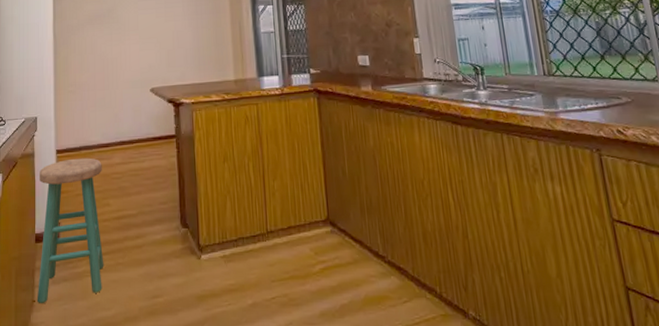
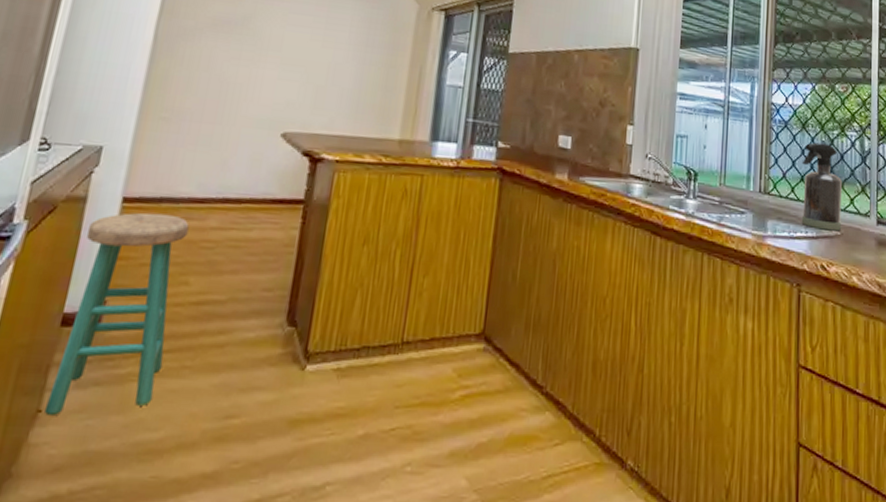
spray bottle: none [579,23,631,99] -> present [801,142,842,231]

